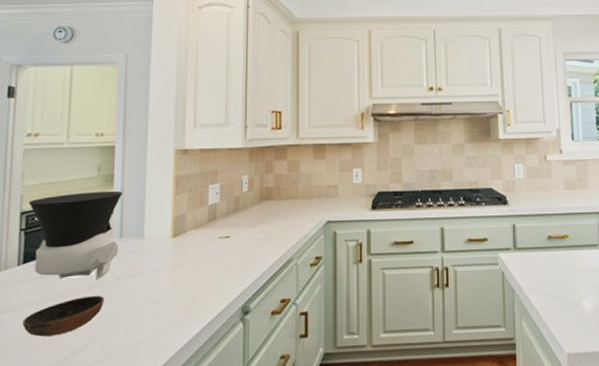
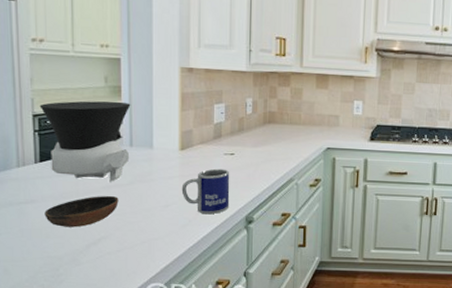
mug: none [172,254,225,308] -> present [181,168,230,215]

